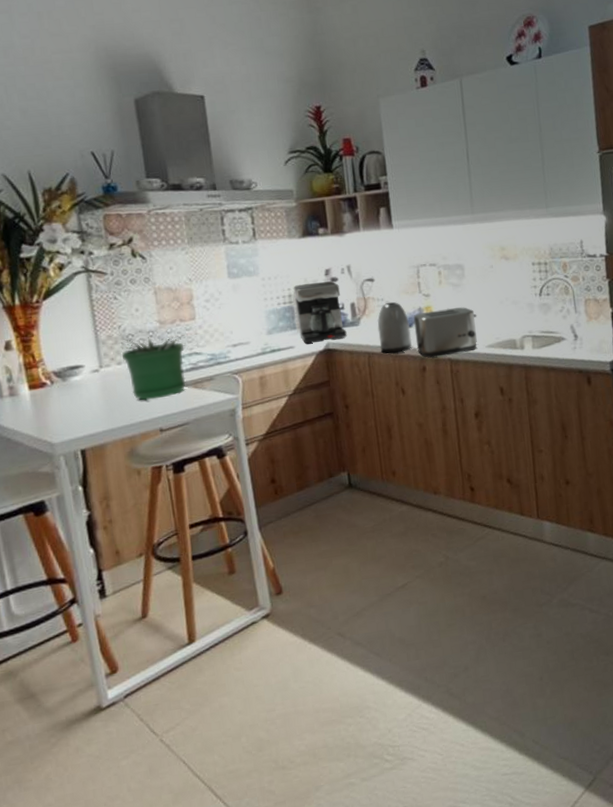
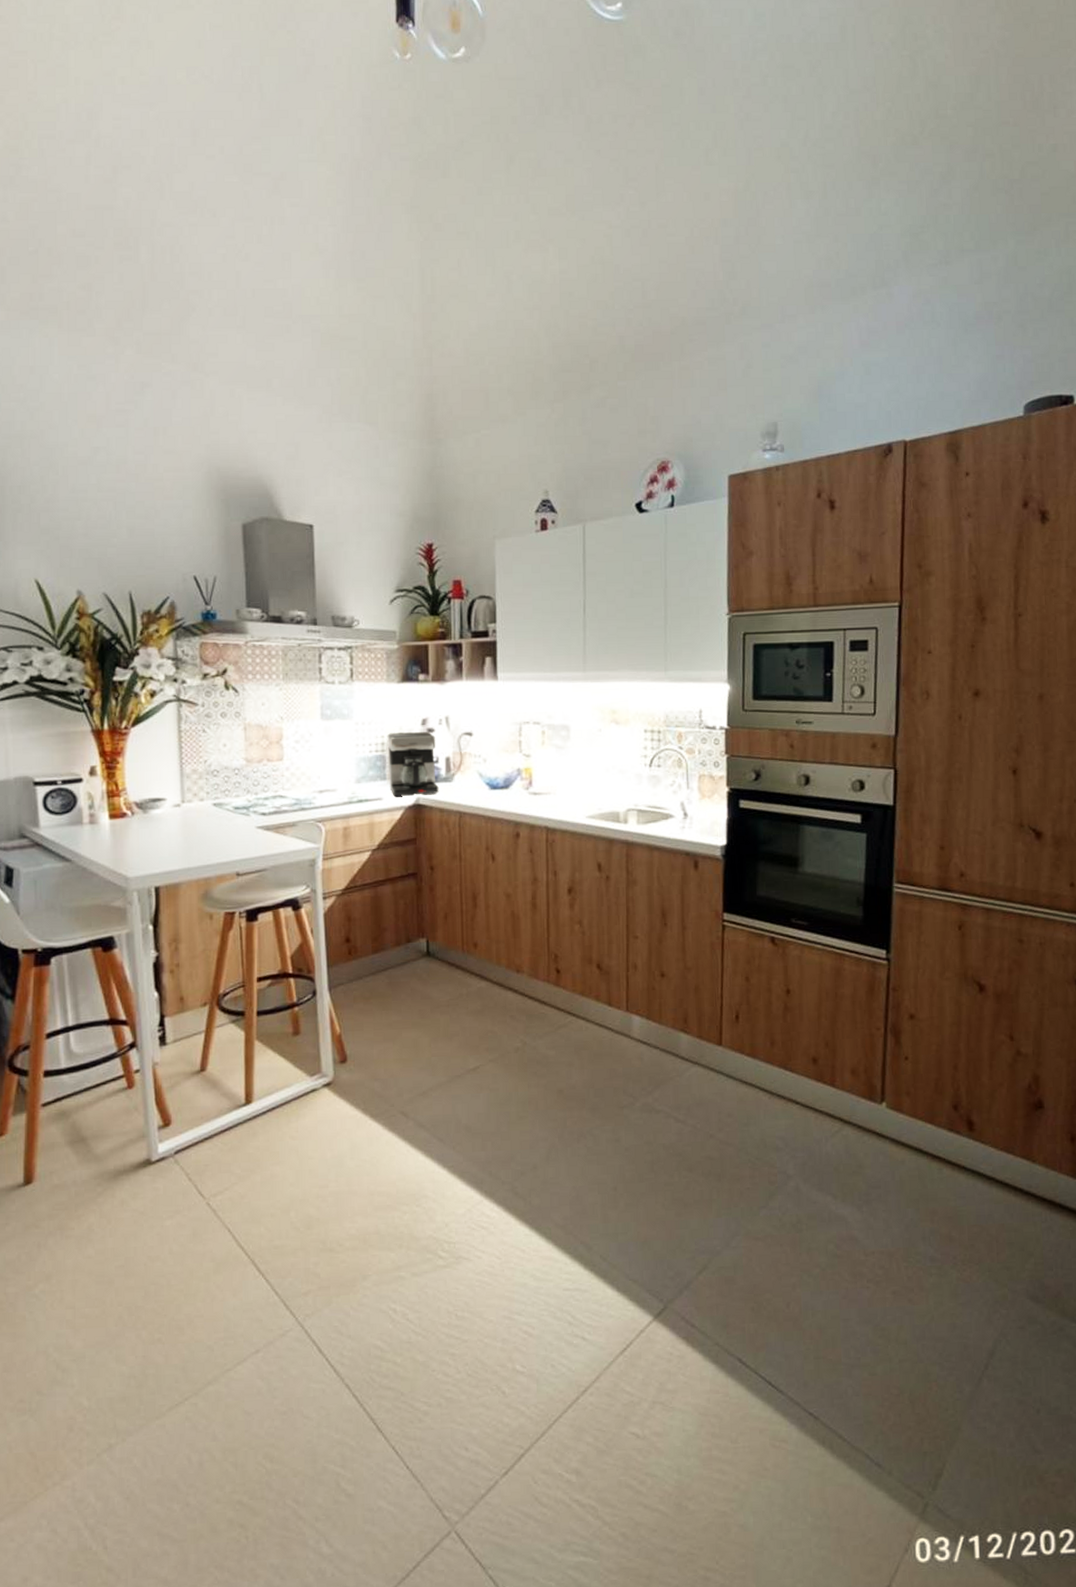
planter: present [122,336,186,400] -> none [206,774,272,841]
kettle: present [377,301,412,354] -> none [472,759,508,816]
toaster: present [413,307,478,358] -> none [510,771,580,823]

